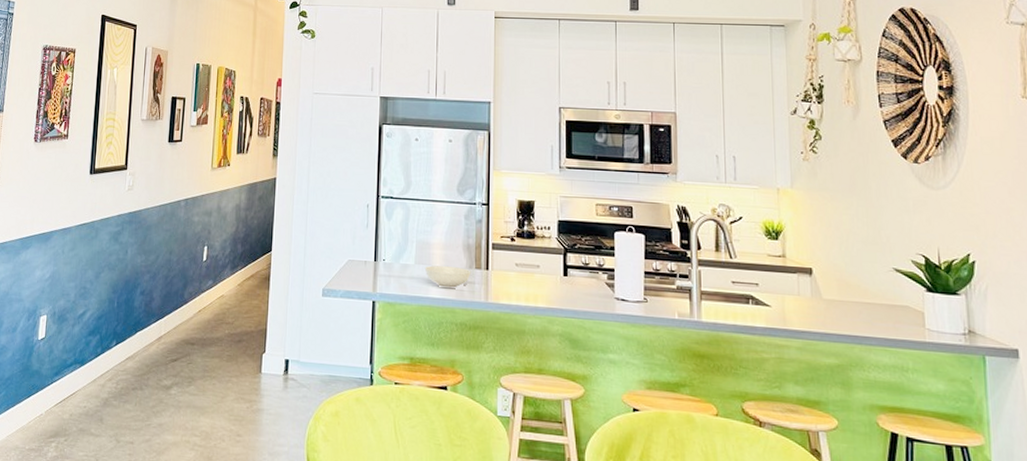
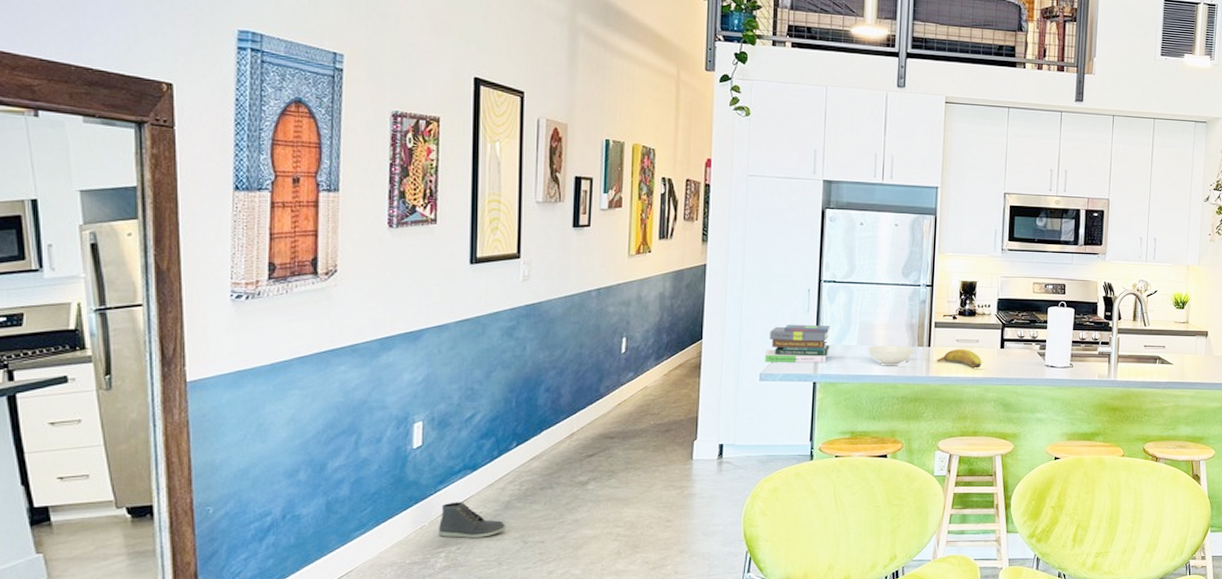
sneaker: none [52,394,103,432] -> present [439,502,505,538]
books: none [327,239,388,281] -> present [765,324,830,363]
fruit: none [496,274,544,297] -> present [937,349,982,369]

